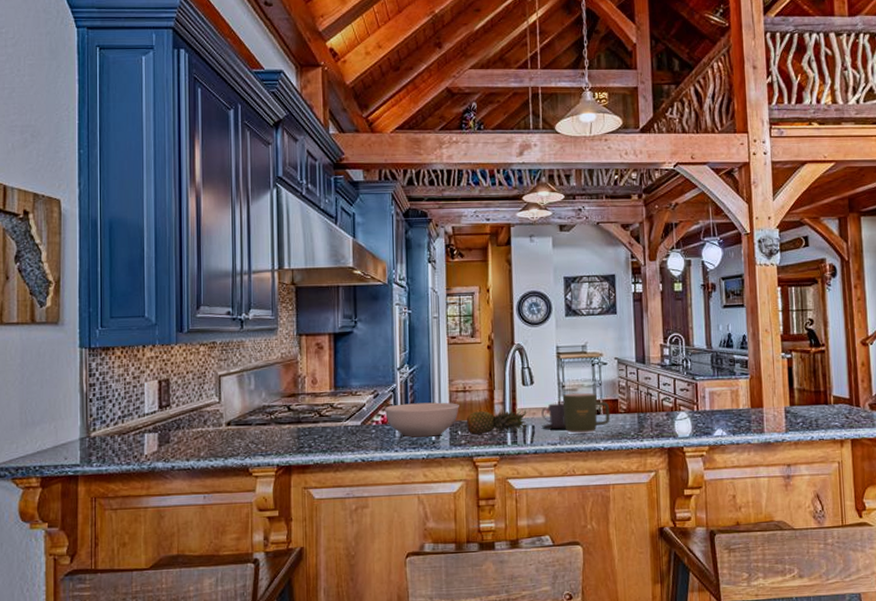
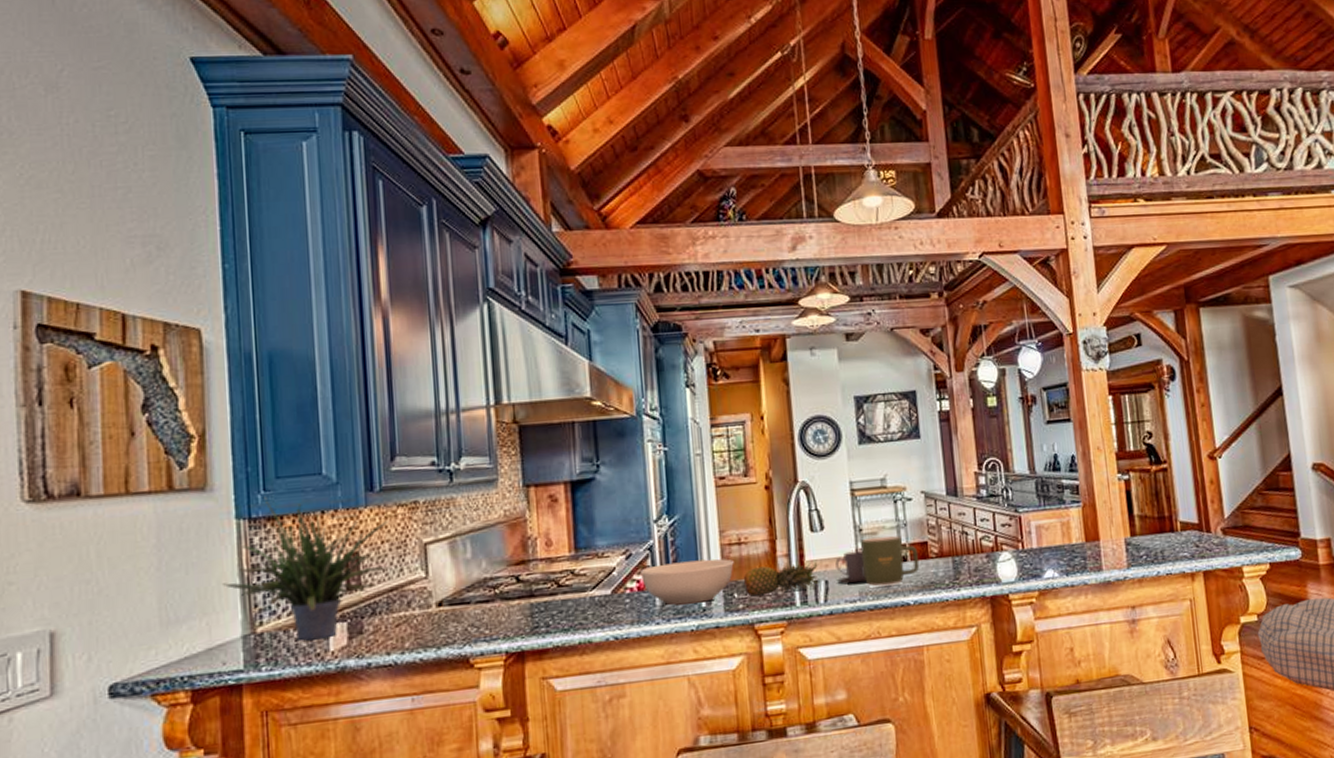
potted plant: none [68,332,194,446] -> present [223,497,390,642]

